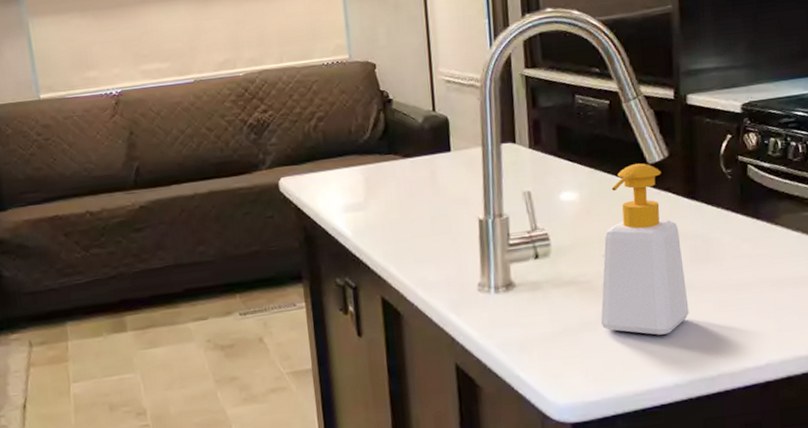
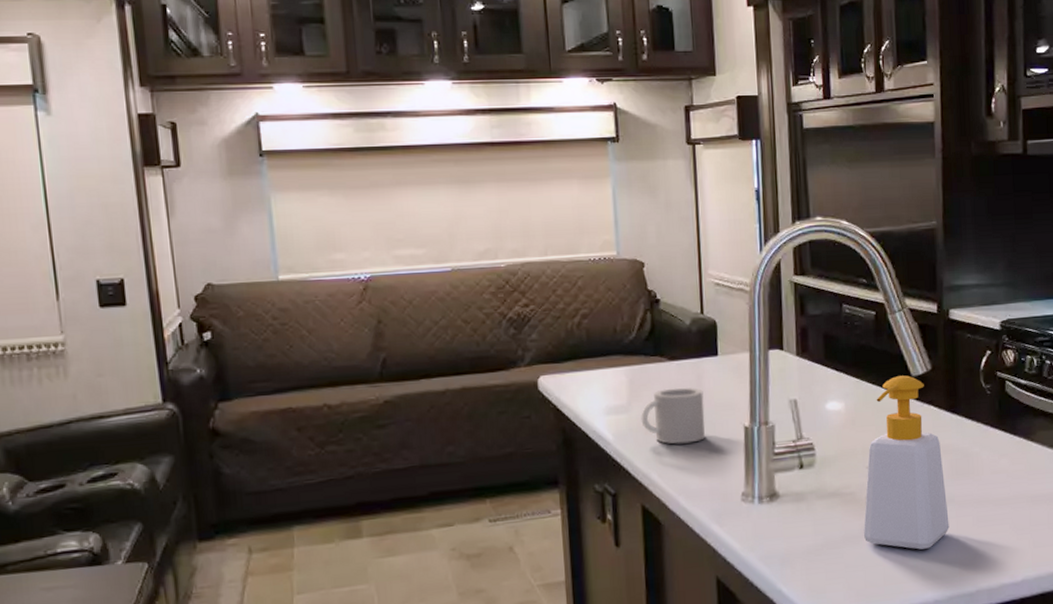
mug: none [377,183,440,239] -> present [641,387,705,444]

